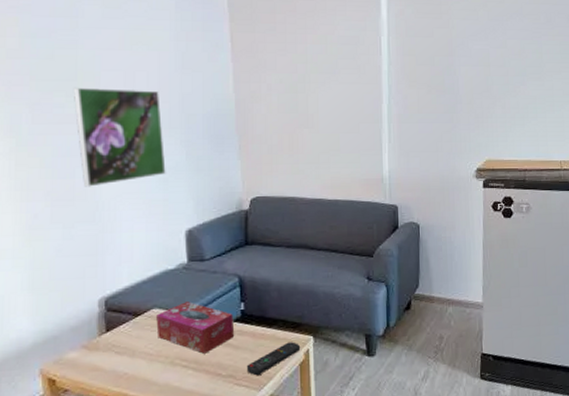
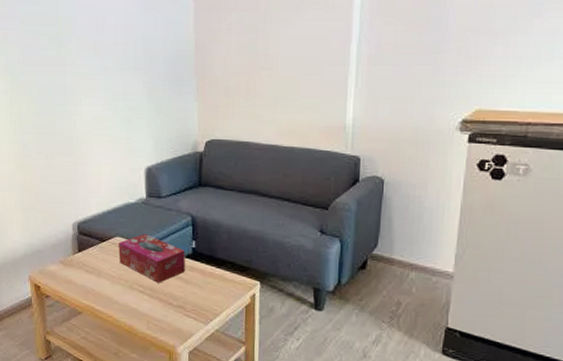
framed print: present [73,87,166,187] -> none [54,30,130,123]
remote control: present [246,342,301,376] -> none [195,284,247,311]

